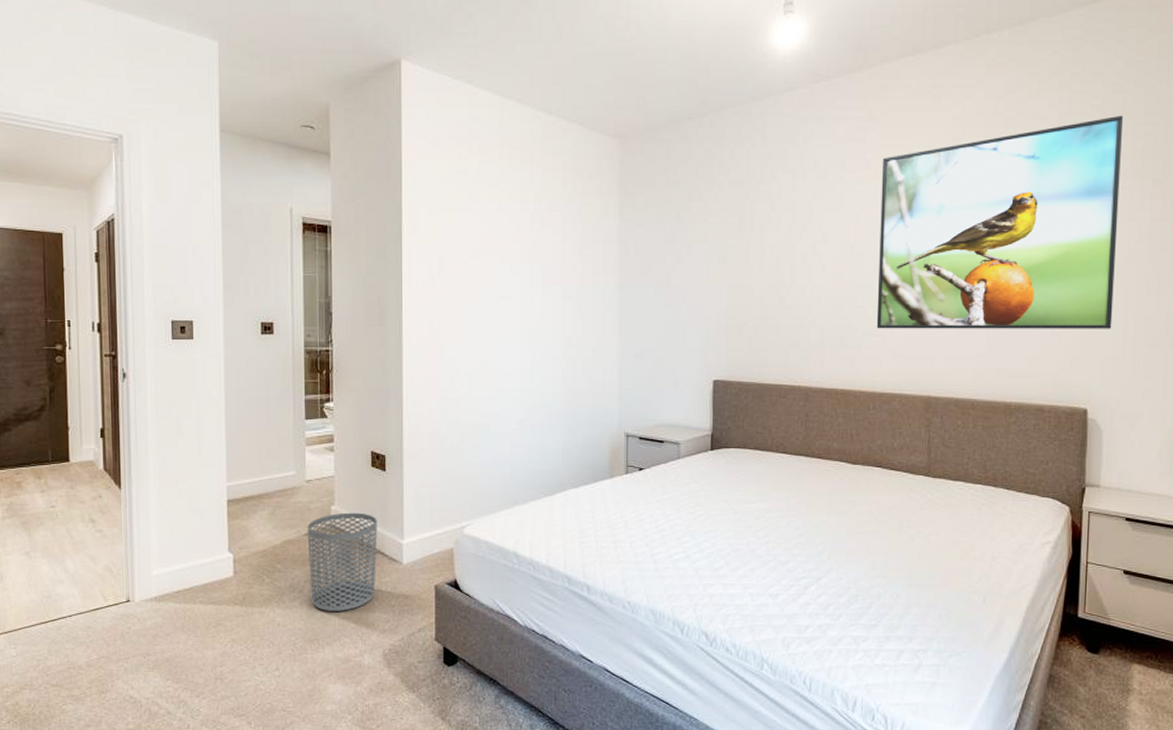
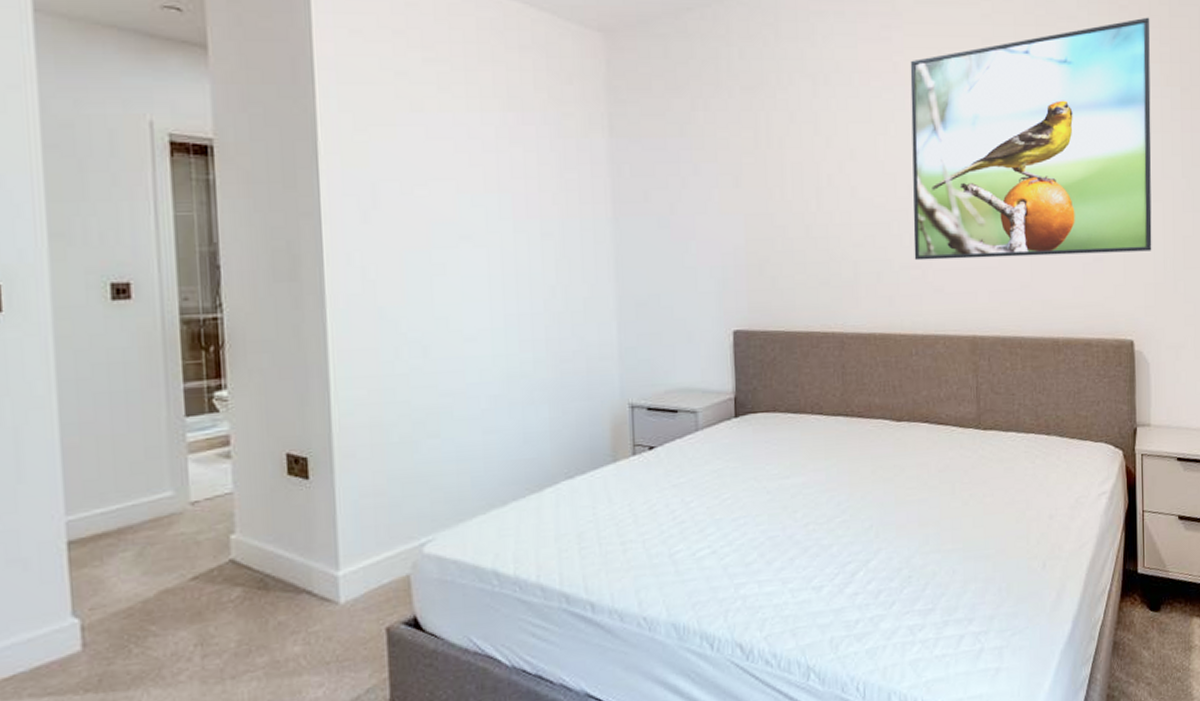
waste bin: present [307,512,377,611] -> none [194,539,301,683]

